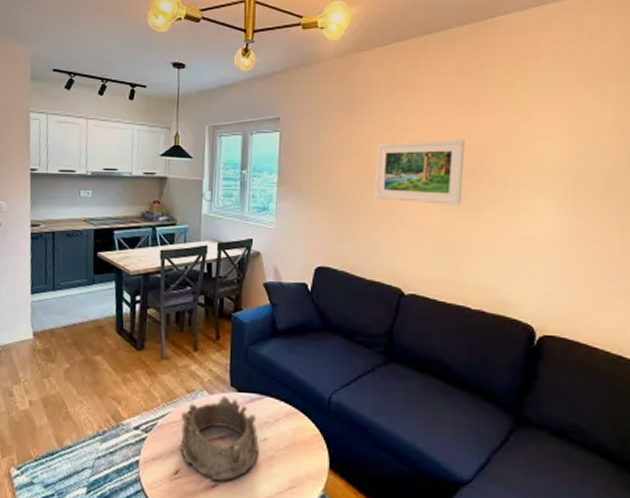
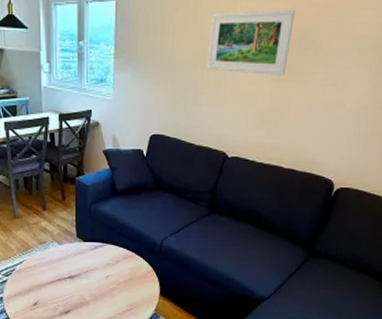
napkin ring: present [180,396,259,482] -> none [35,246,103,309]

